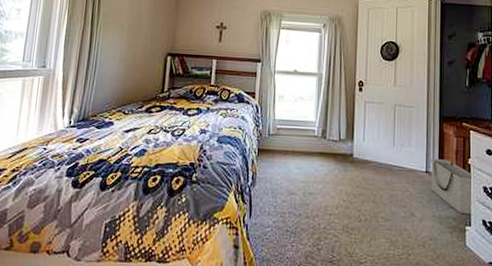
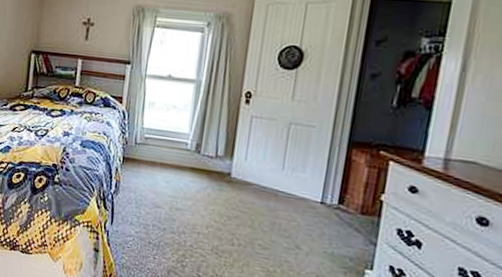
storage bin: present [430,158,473,215] -> none [325,188,383,259]

